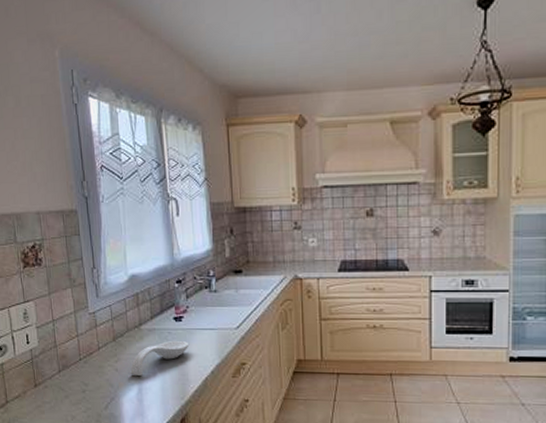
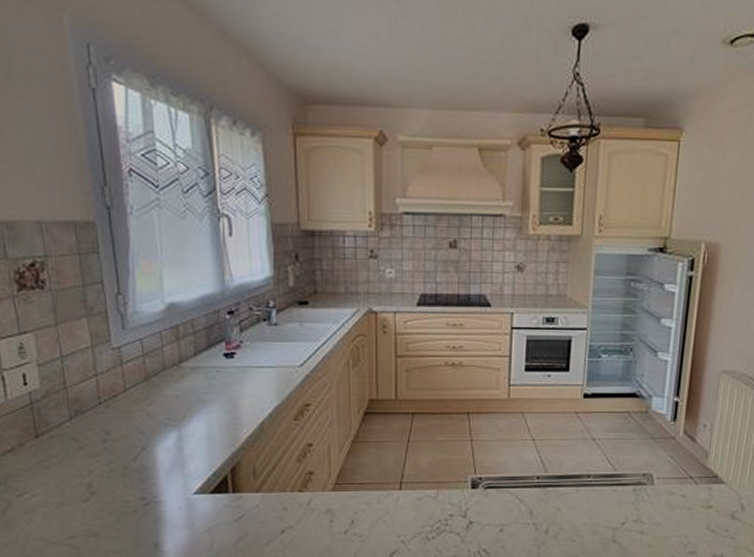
spoon rest: present [130,341,190,376] -> none [167,381,243,421]

